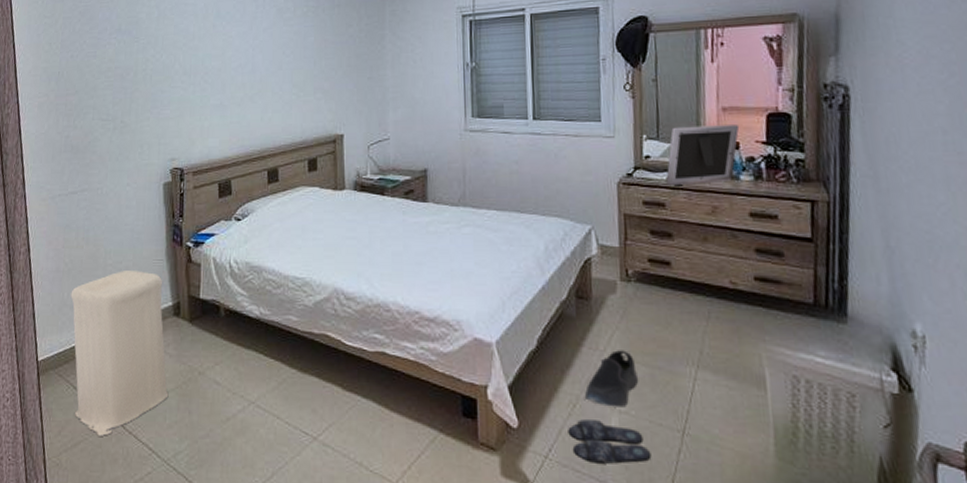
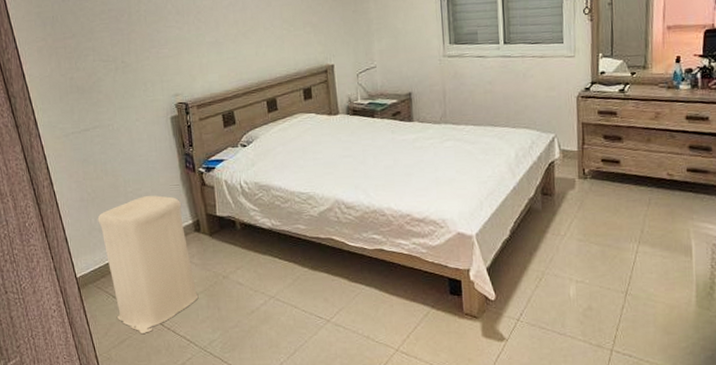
slippers: present [568,419,652,464] -> none [535,289,601,321]
shoe: present [584,350,639,407] -> none [548,234,592,278]
picture frame: present [666,125,740,187] -> none [618,41,681,97]

